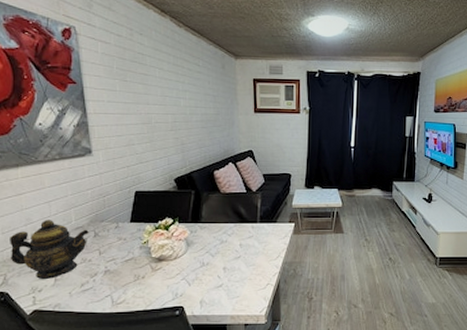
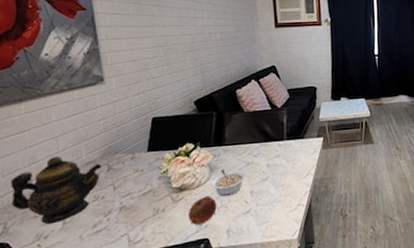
fruit: none [166,268,192,293] -> present [189,196,217,225]
legume: none [187,244,219,270] -> present [211,169,245,197]

